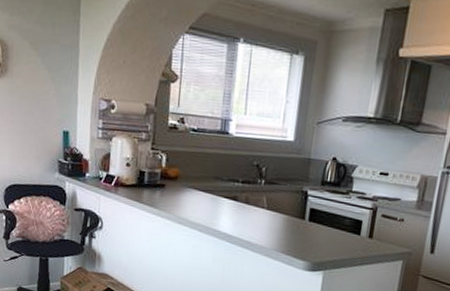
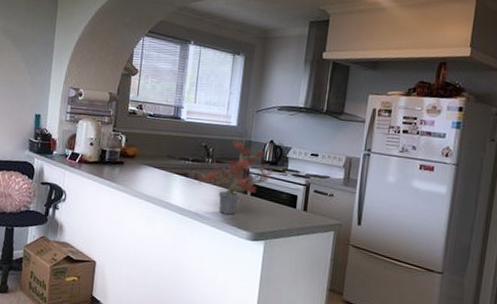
potted plant: none [243,145,335,243] -> present [193,129,273,215]

